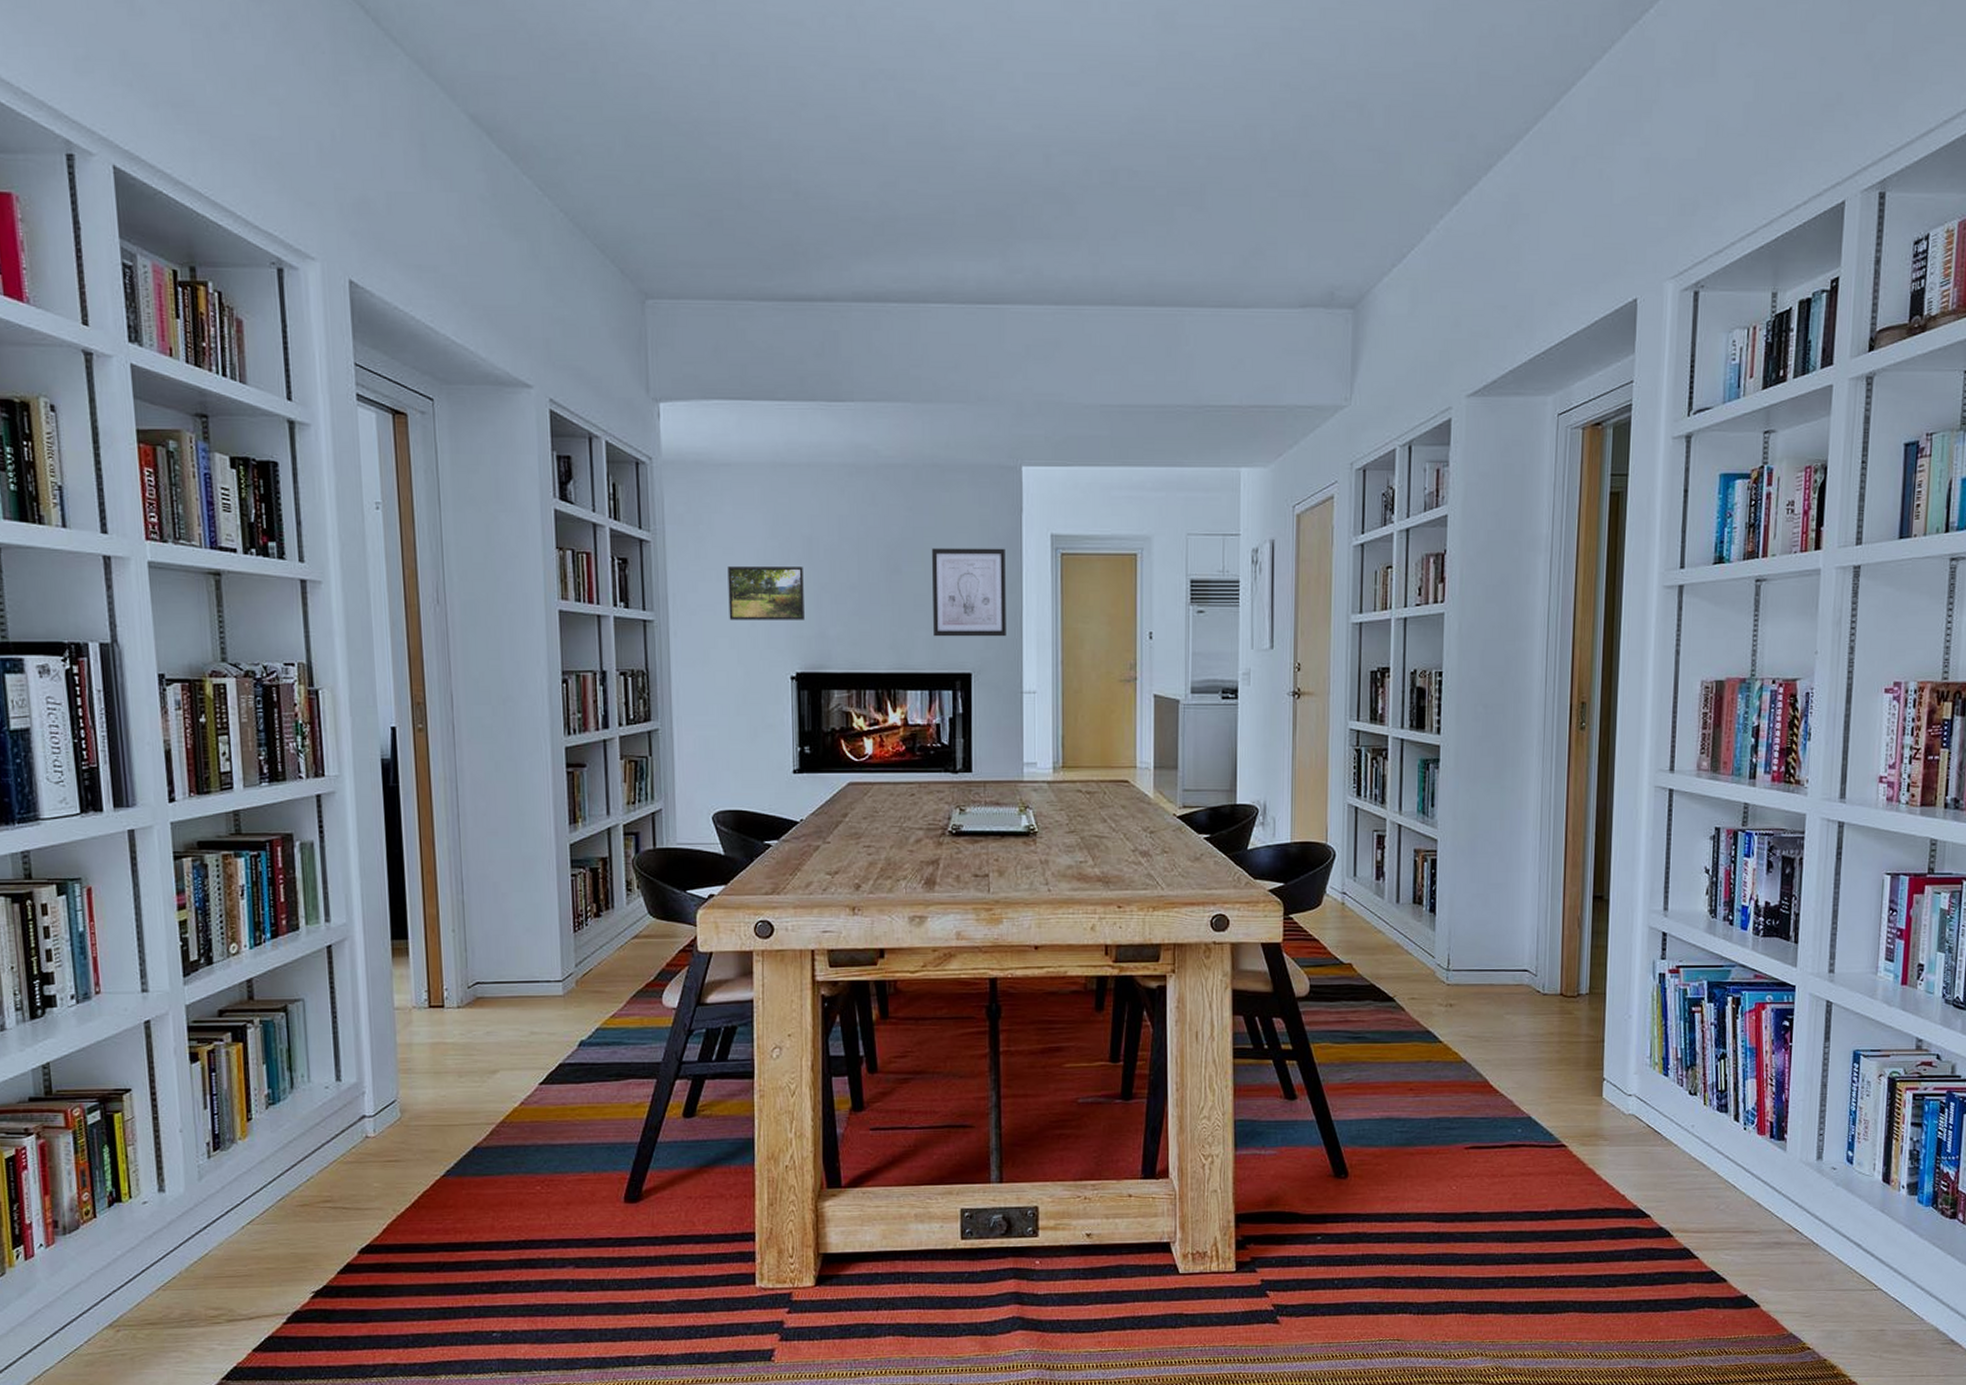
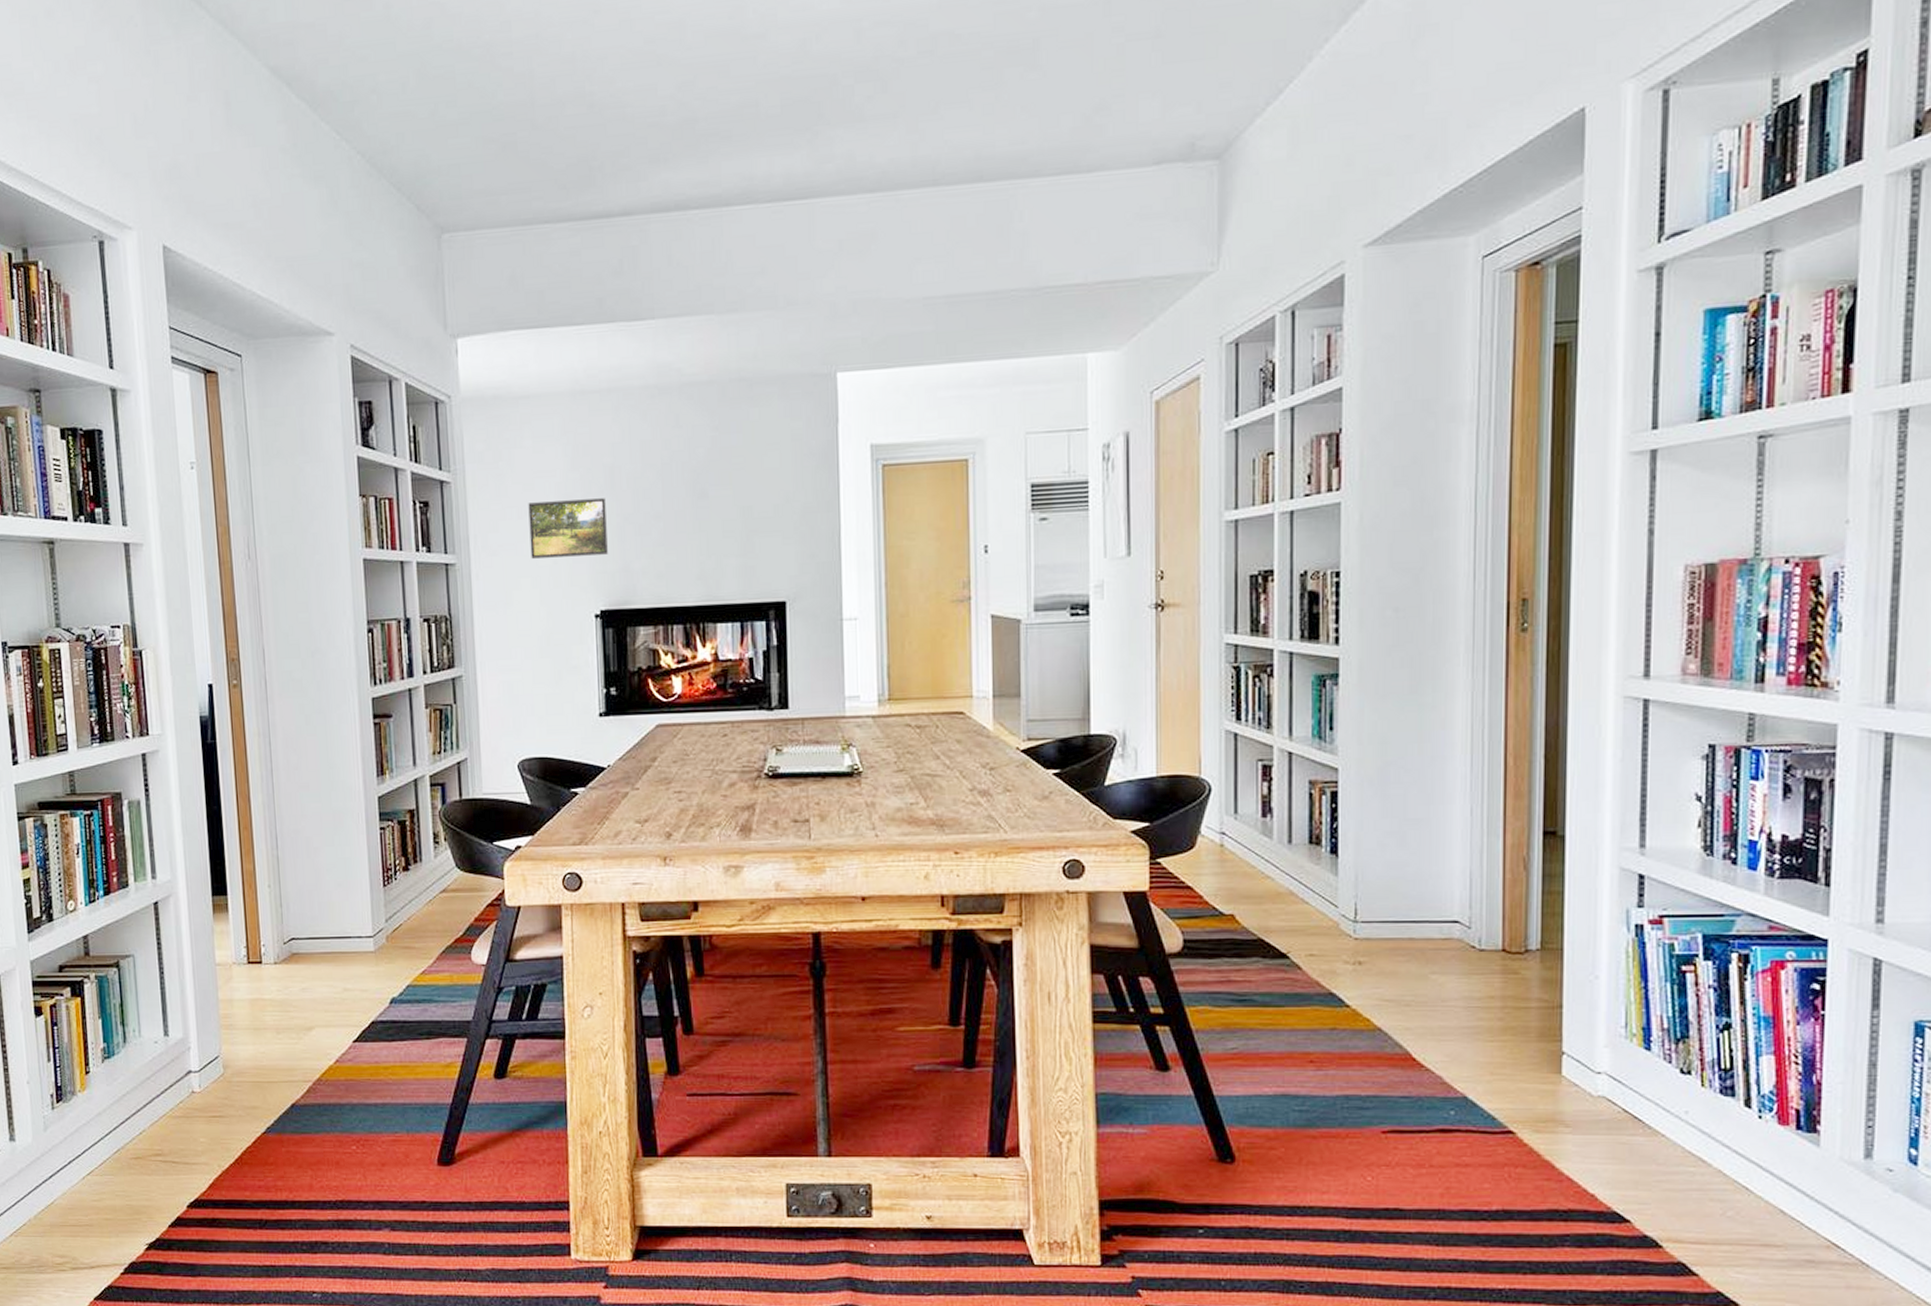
wall art: present [932,548,1006,637] -> none [741,463,823,564]

